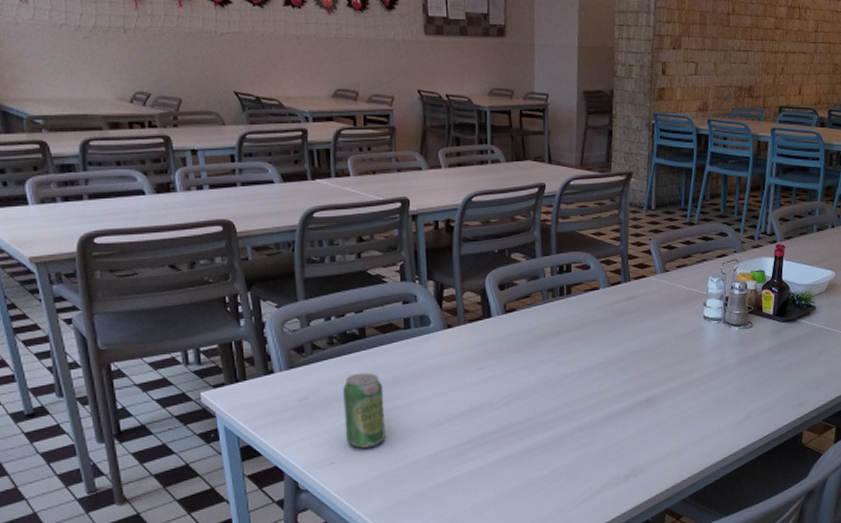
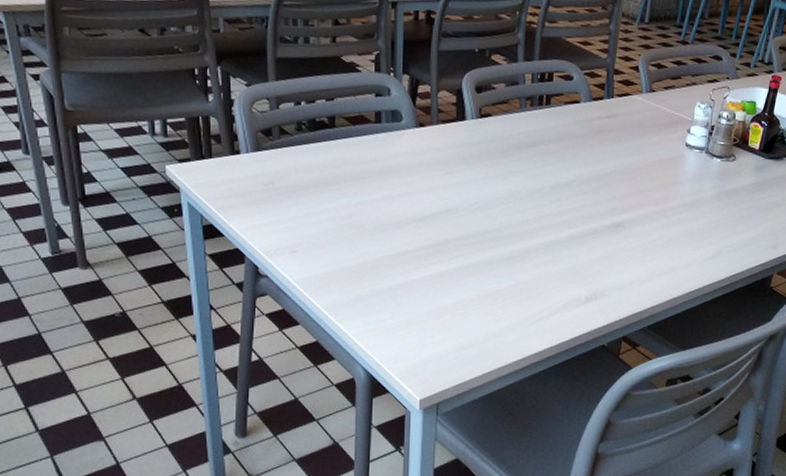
beverage can: present [343,372,386,448] -> none [308,163,350,241]

